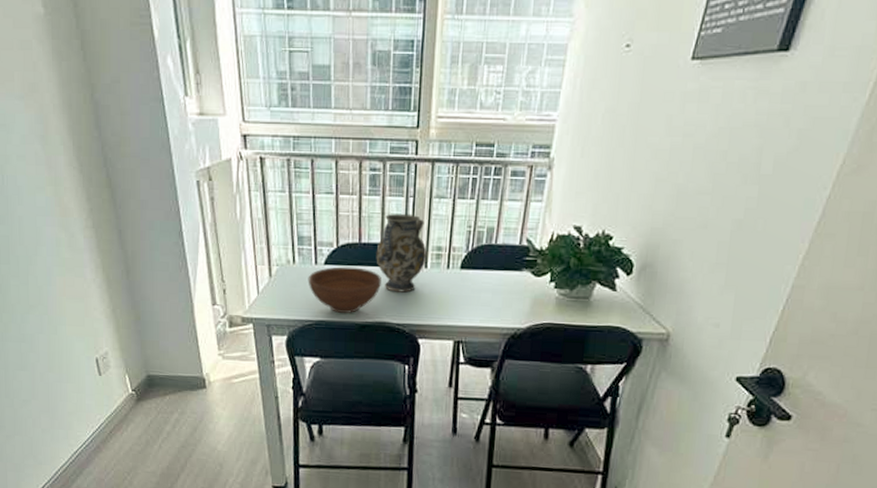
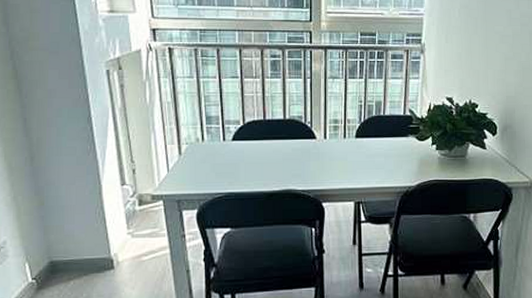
bowl: present [308,266,381,314] -> none [216,141,286,185]
ewer: present [376,213,427,293] -> none [280,92,325,162]

